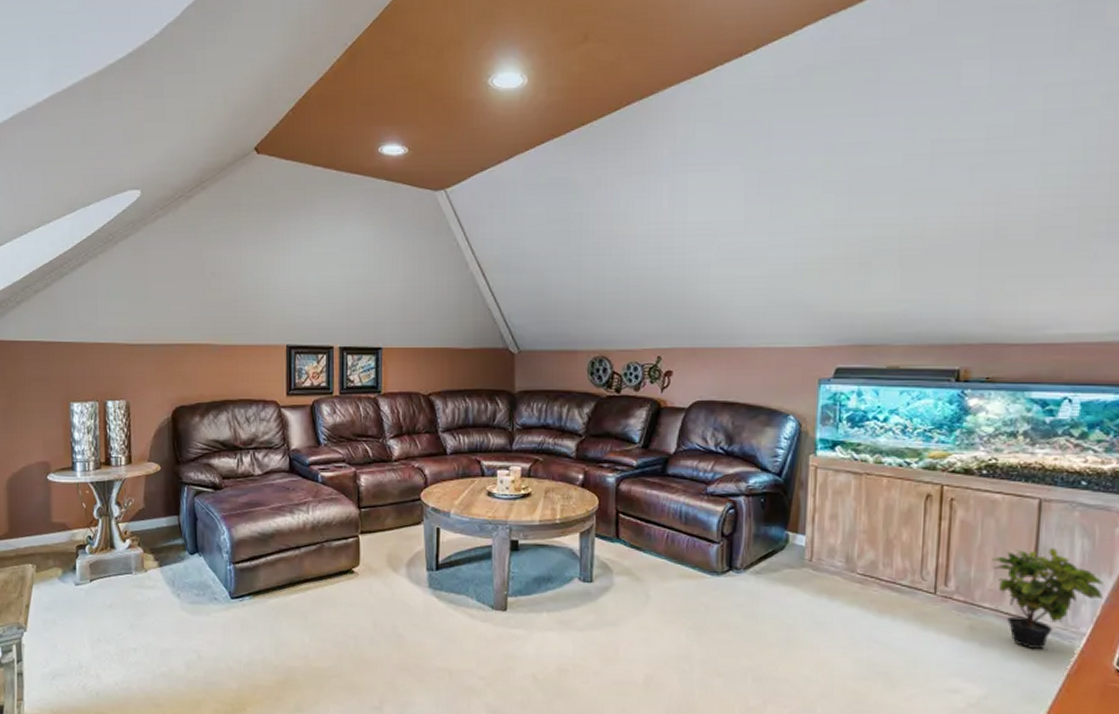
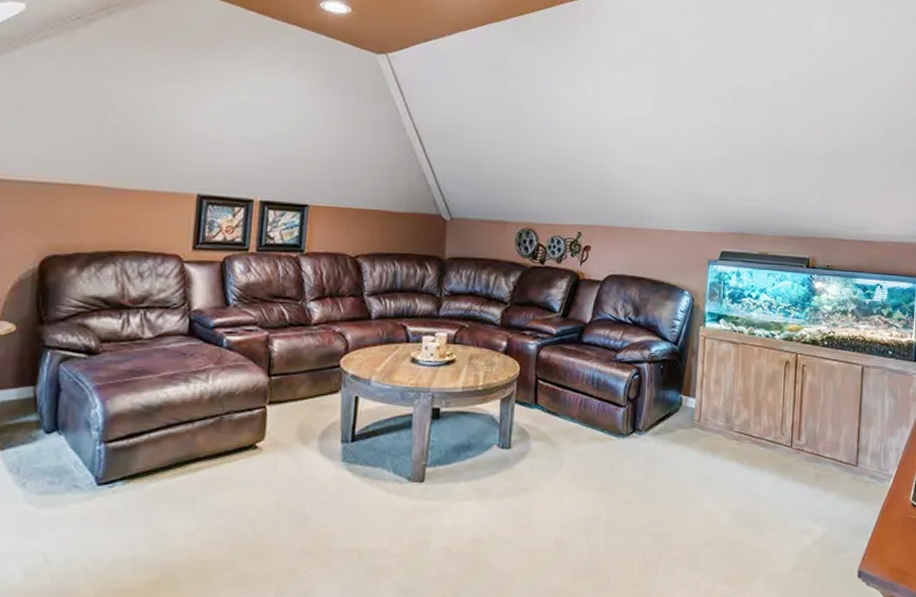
potted plant: present [992,548,1104,649] -> none [831,406,904,490]

